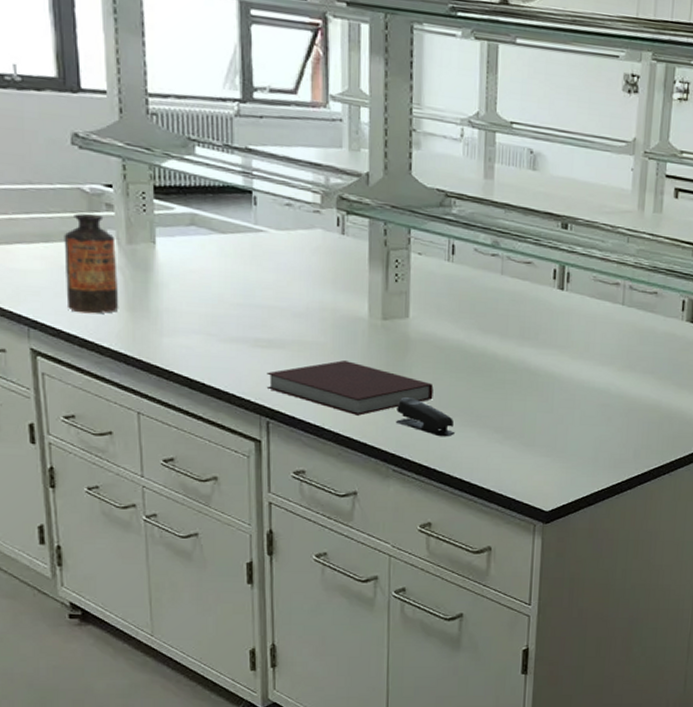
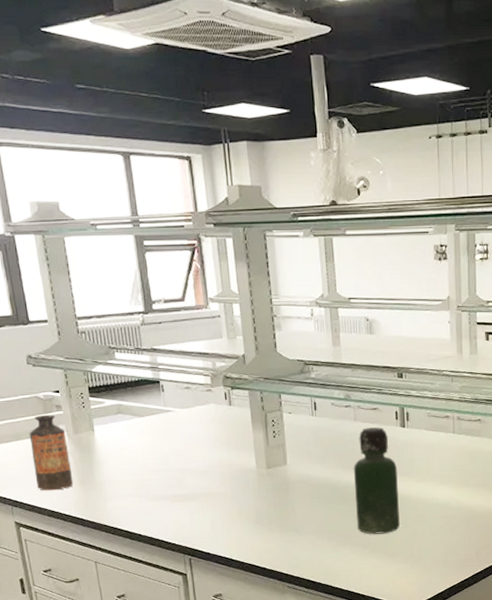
notebook: present [266,360,434,416] -> none [185,504,312,546]
stapler: present [396,396,456,437] -> none [285,527,333,557]
bottle: none [490,284,548,417] -> present [354,427,400,534]

